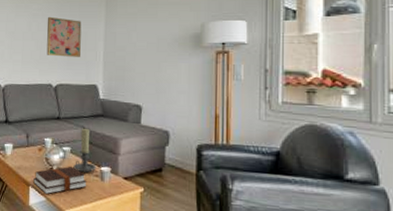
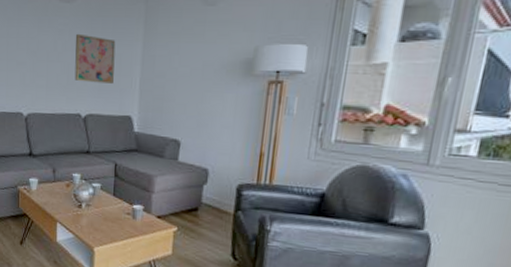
hardback book: present [33,166,87,195] -> none [61,203,118,232]
candle holder: present [73,128,97,173] -> none [103,163,129,211]

